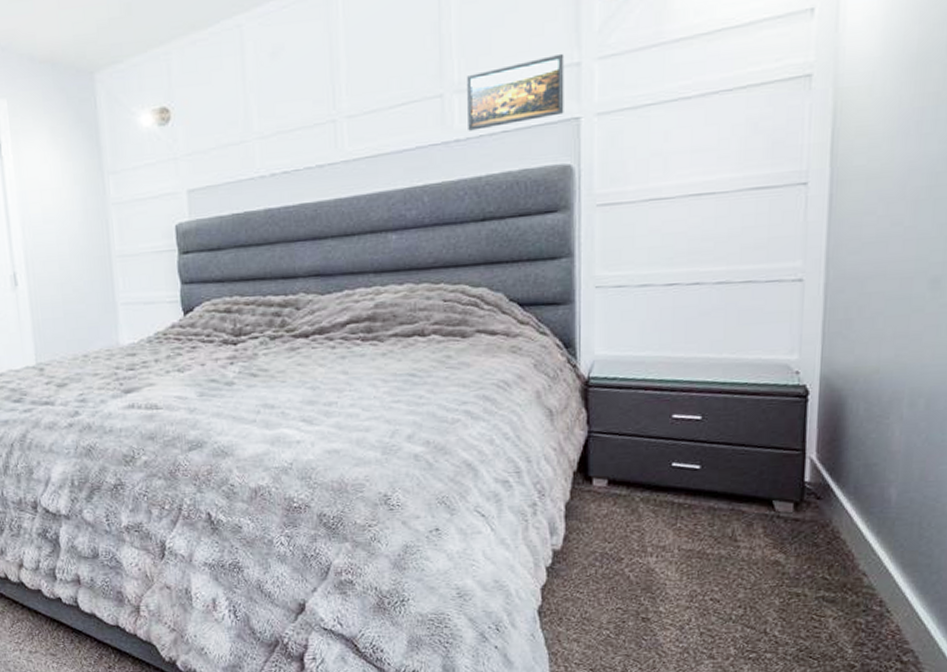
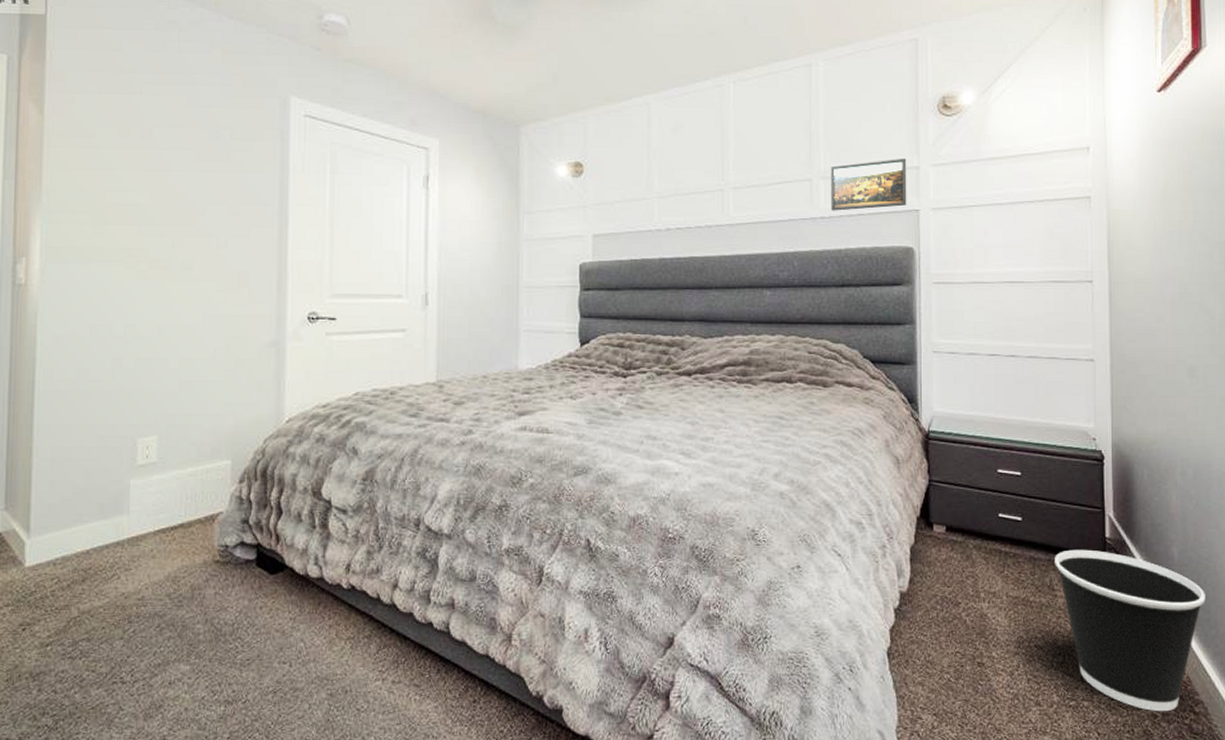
wastebasket: none [739,496,928,662] -> present [1055,549,1205,712]

